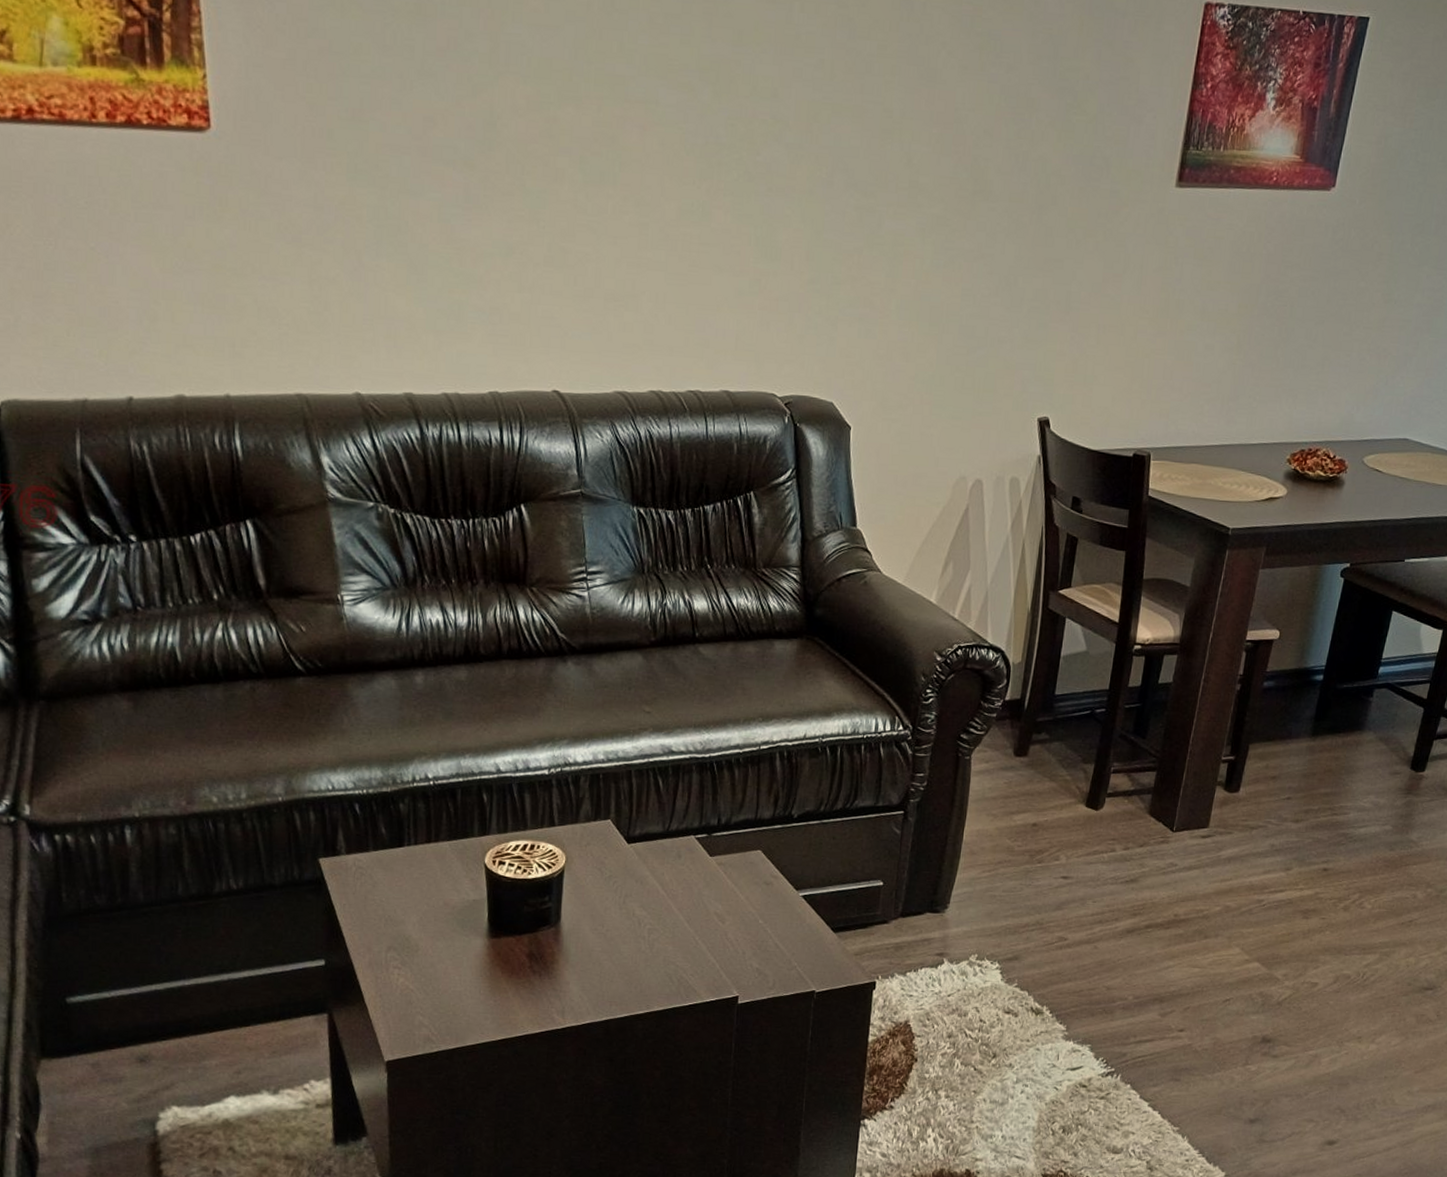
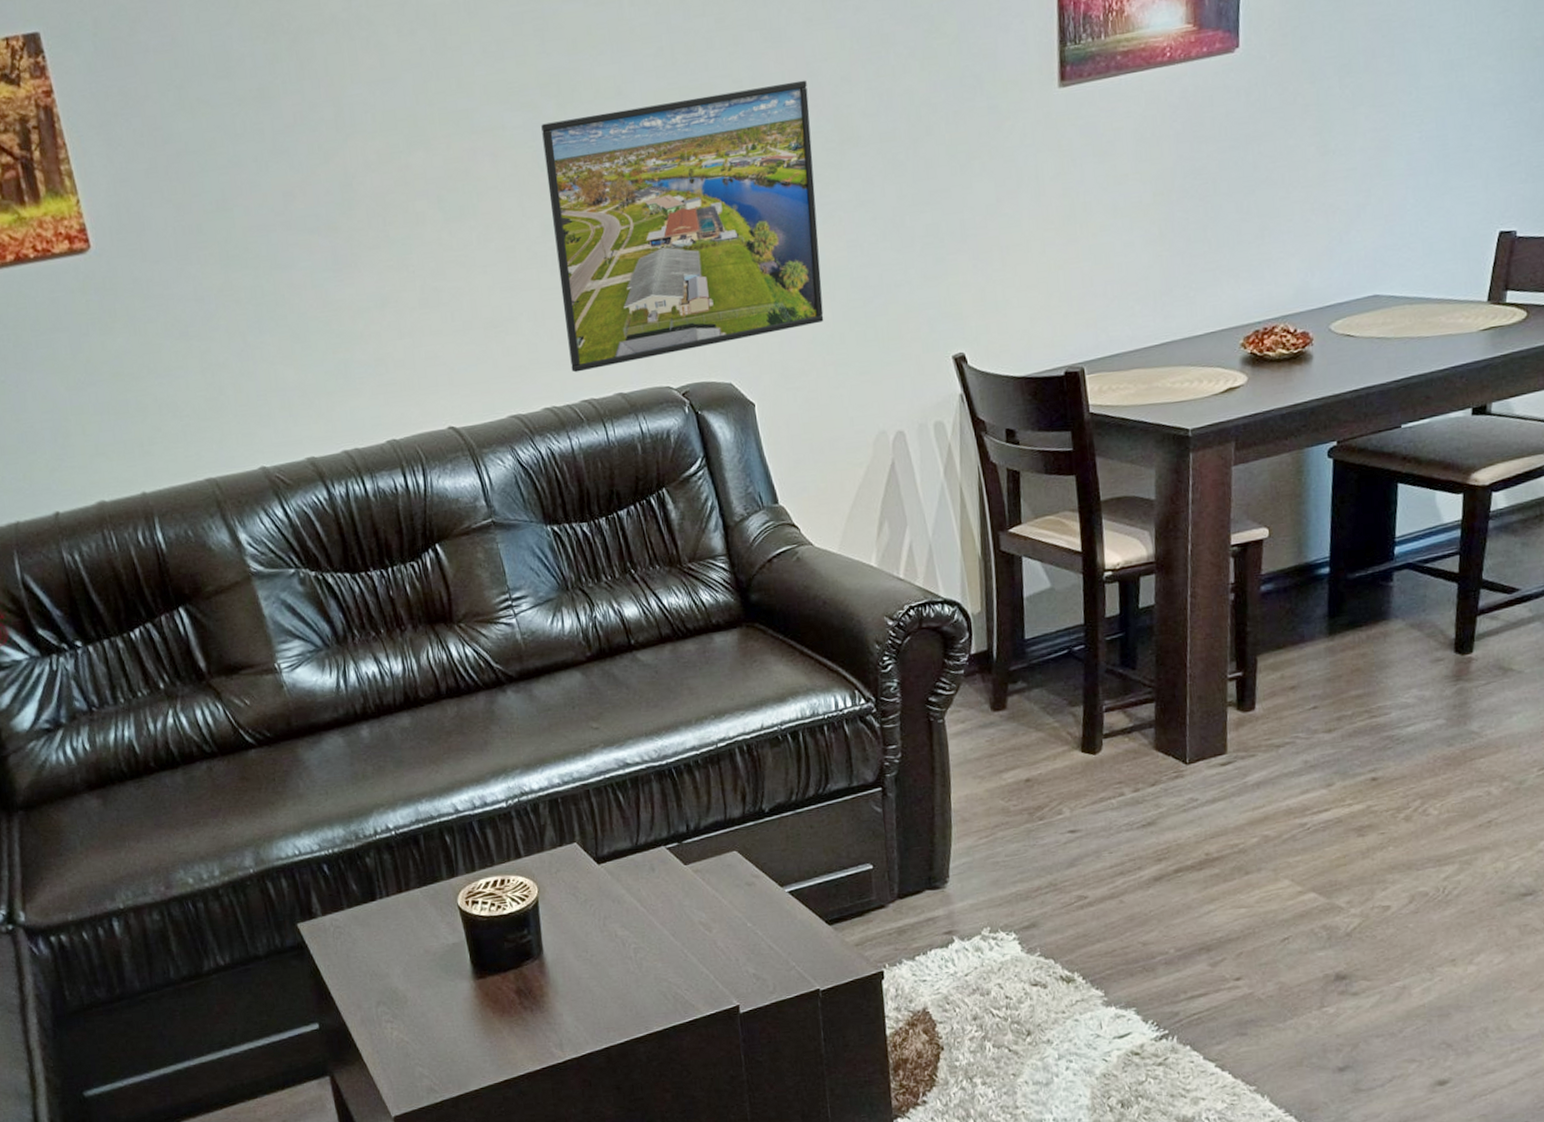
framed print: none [683,108,952,362] -> present [541,80,824,373]

